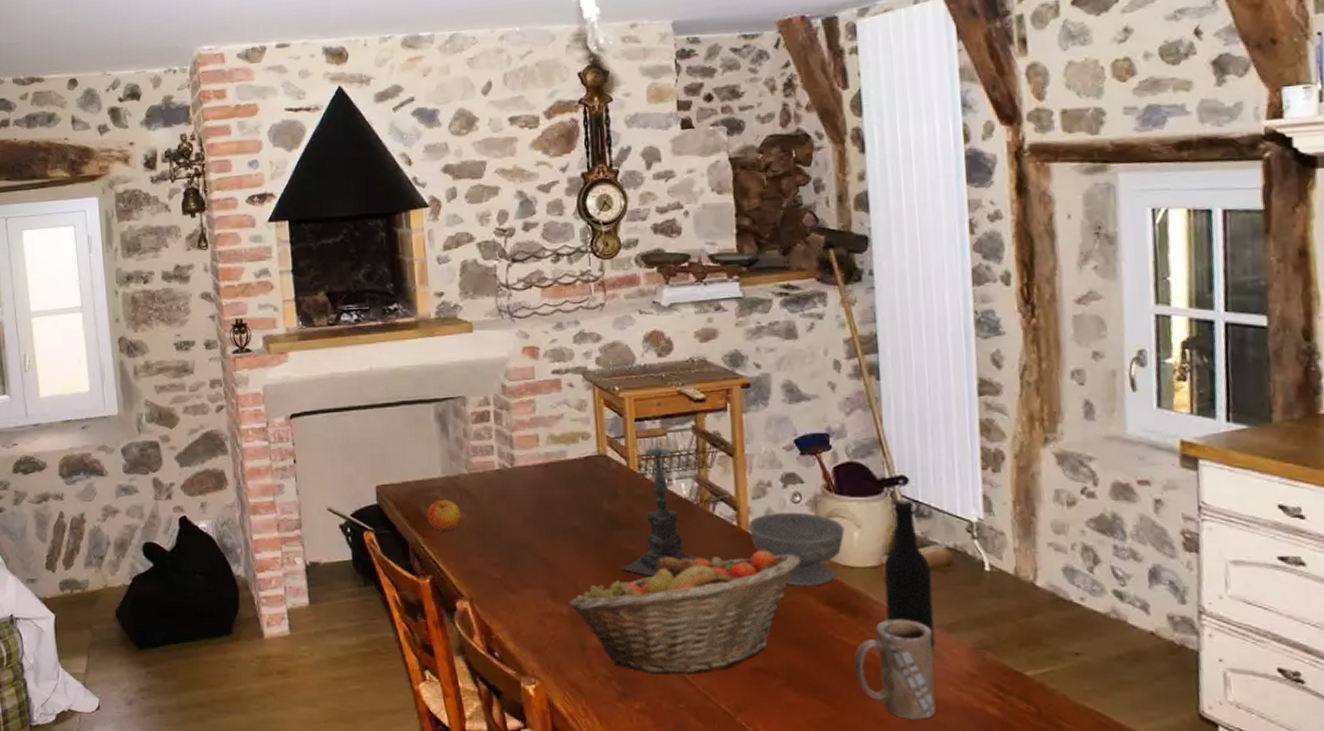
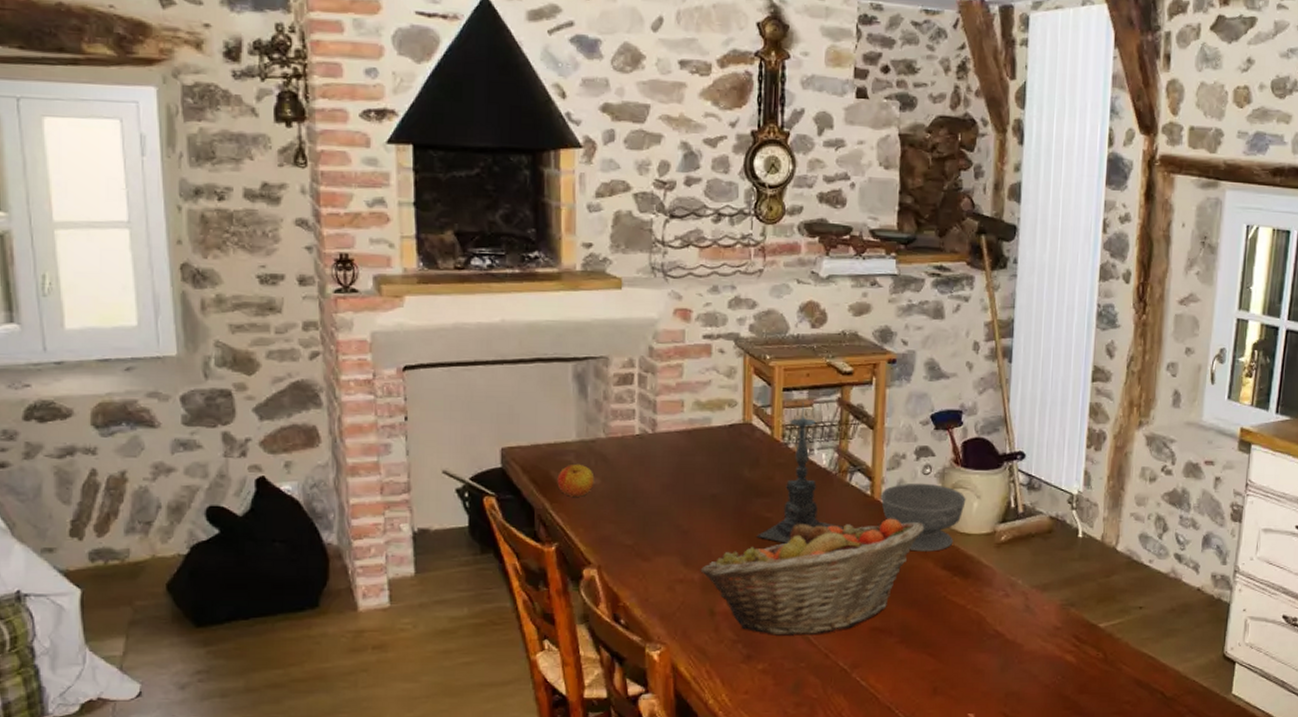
mug: present [854,618,936,720] -> none [961,580,1029,668]
bottle: present [883,499,936,649] -> none [993,473,1035,606]

